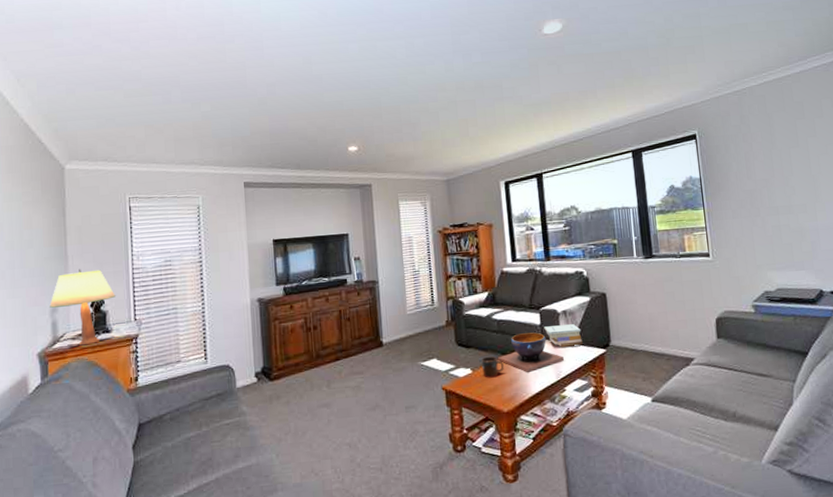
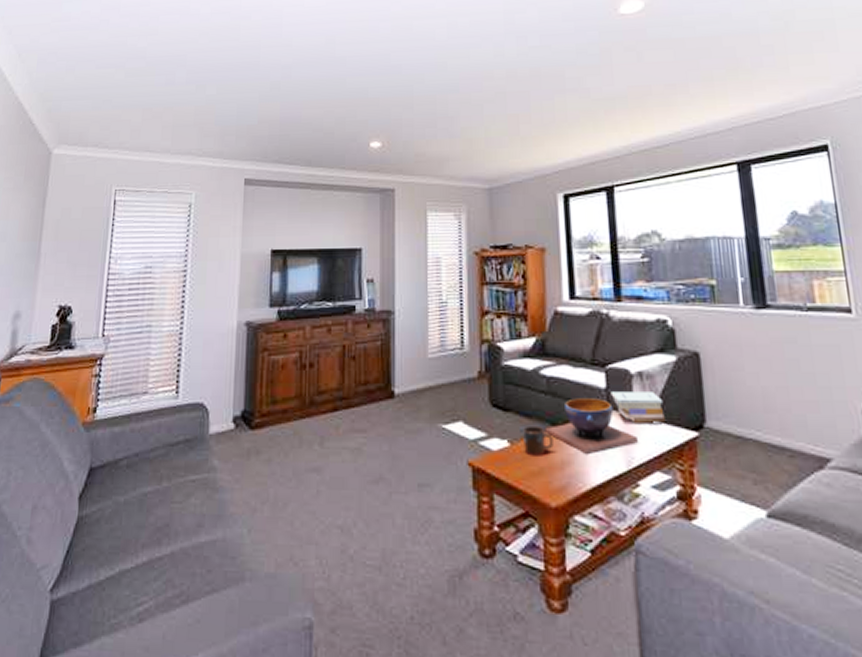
table lamp: present [50,269,115,346] -> none [13,269,85,362]

